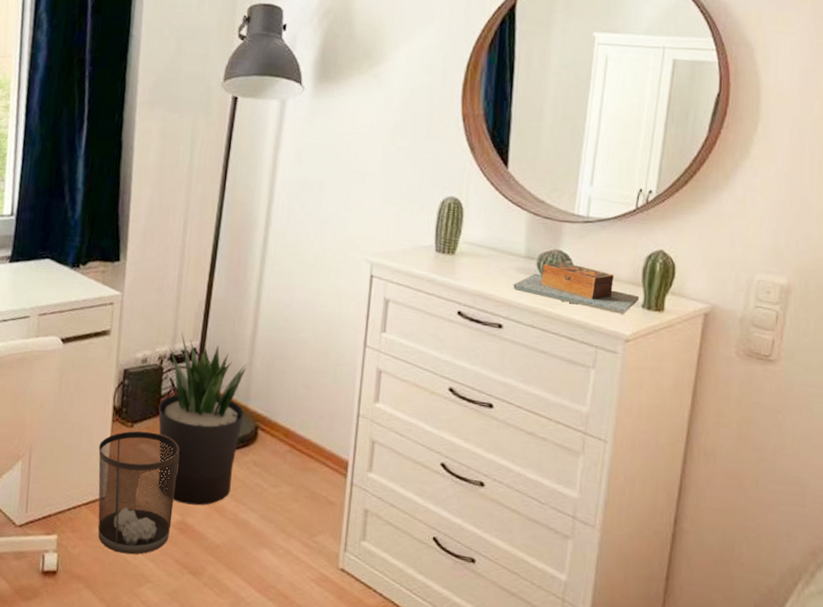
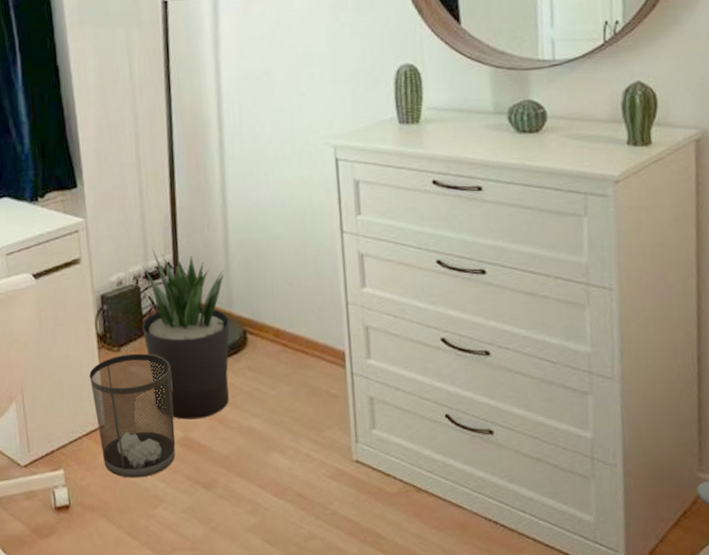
wooden box: present [513,262,640,314] -> none [486,111,623,156]

